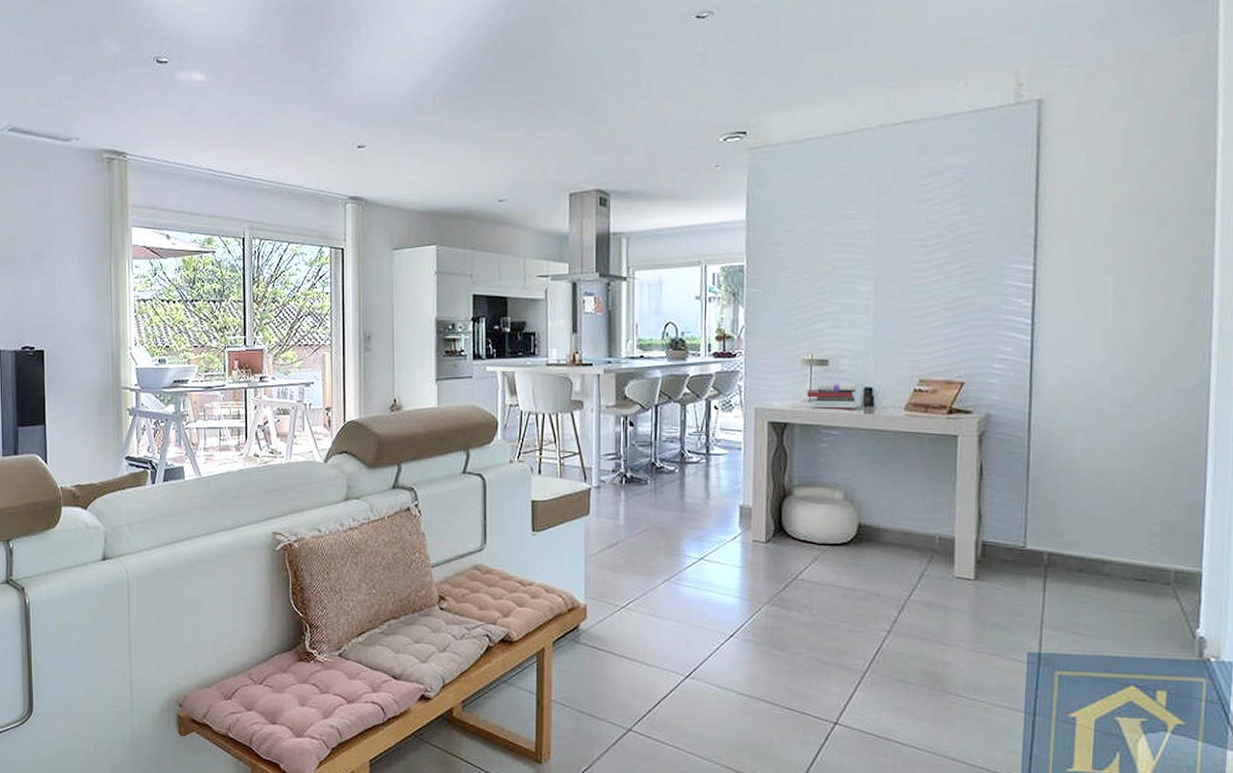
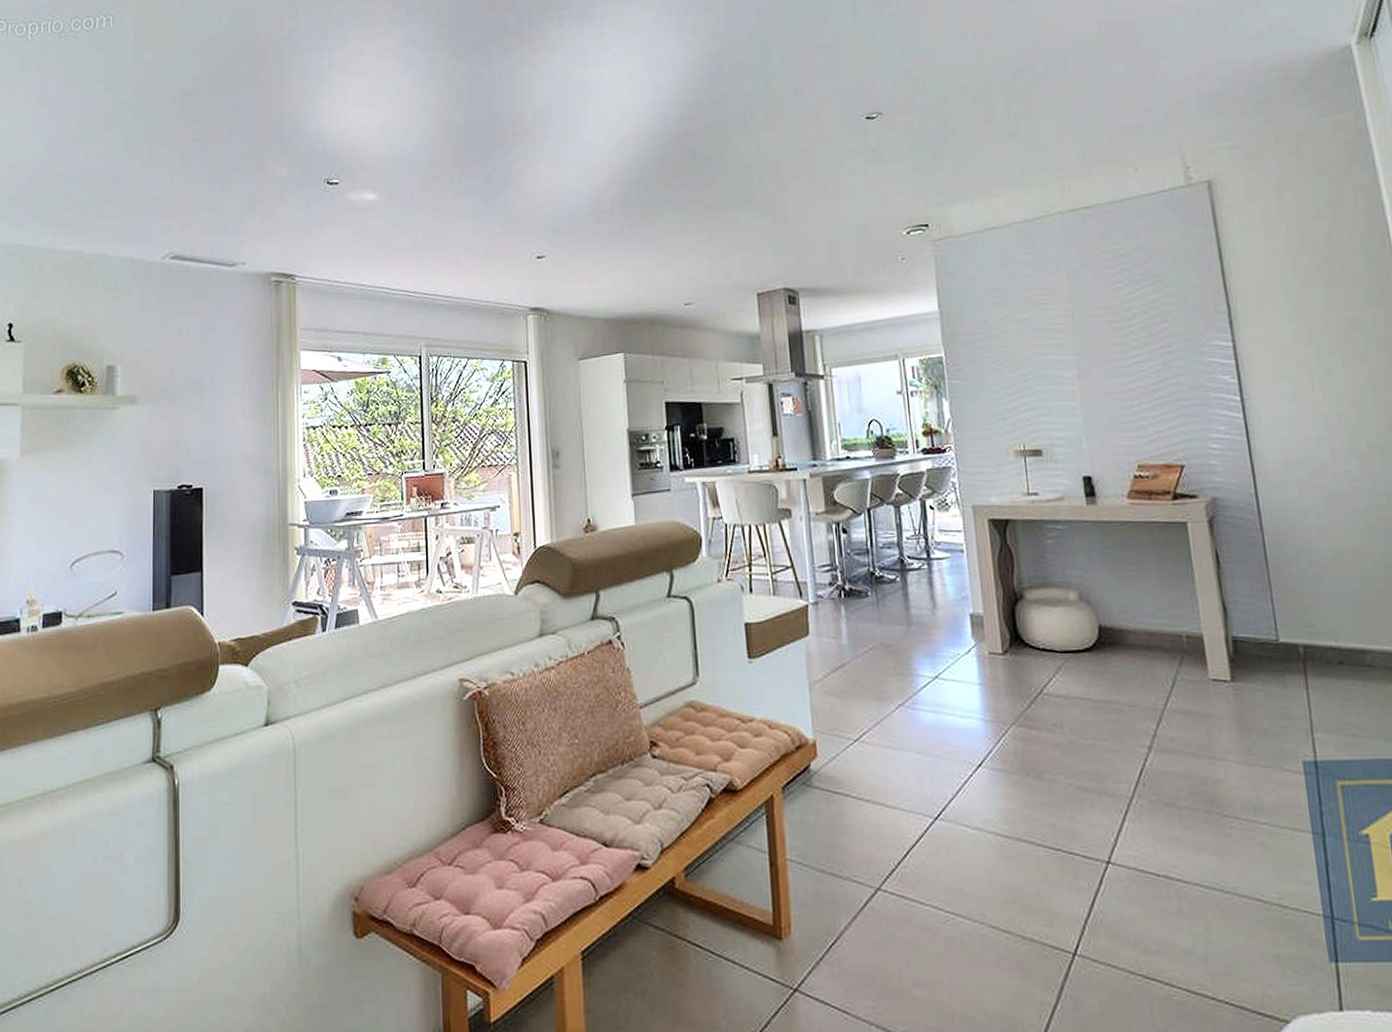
books: present [807,382,858,410] -> none [1024,472,1079,503]

